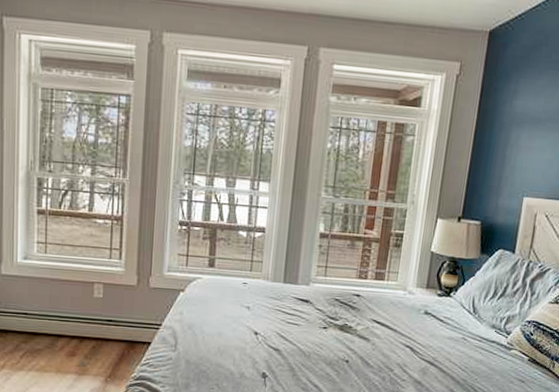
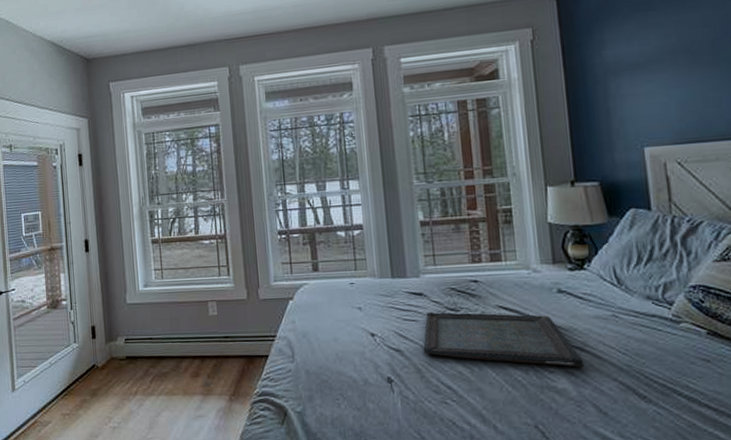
serving tray: none [299,317,431,379] -> present [423,311,584,368]

